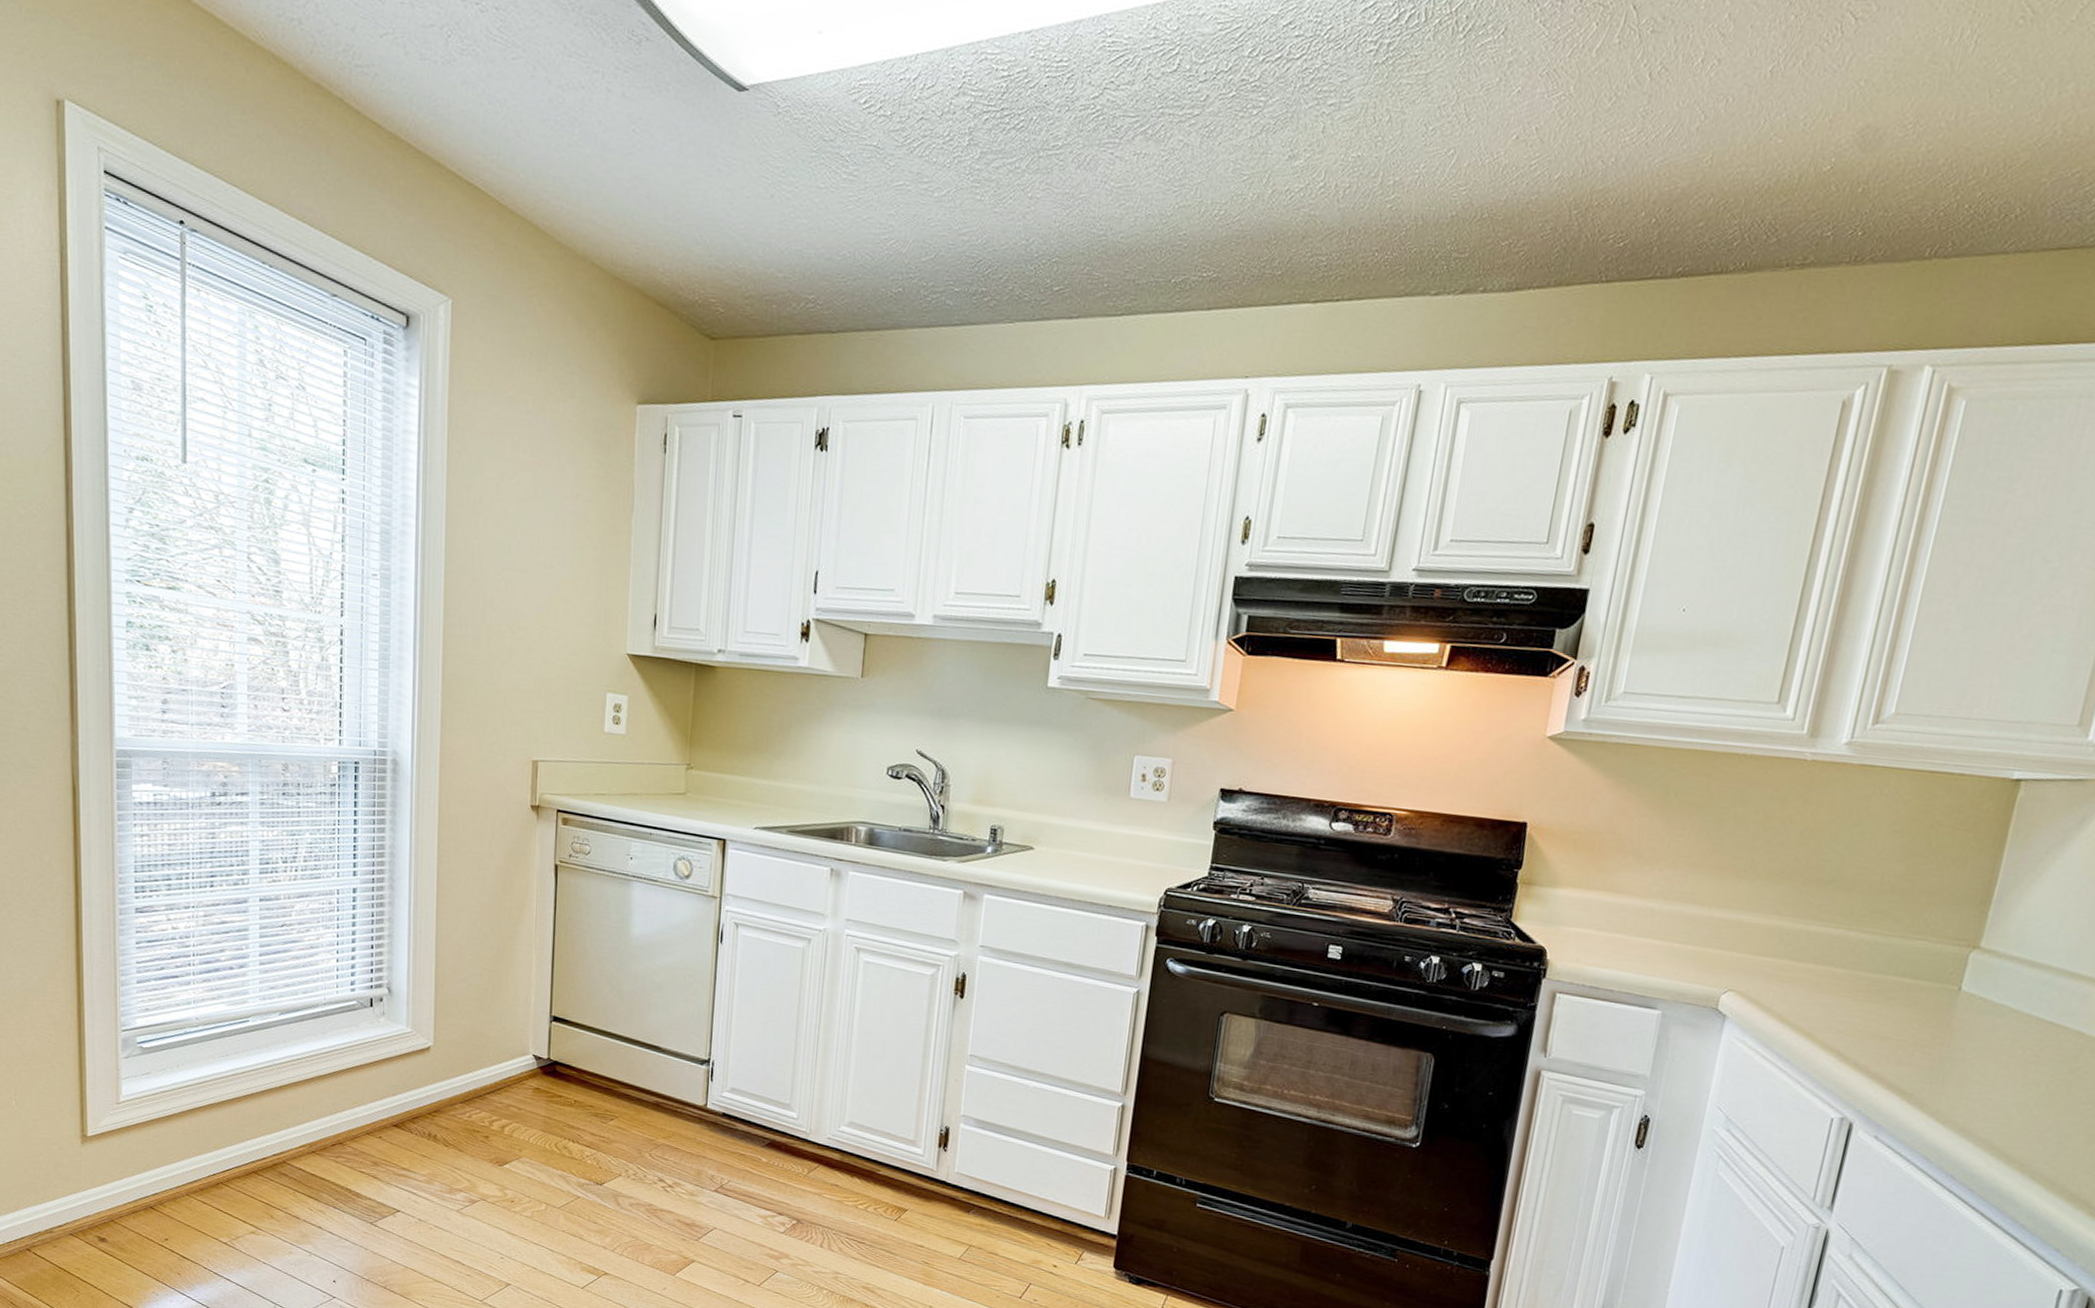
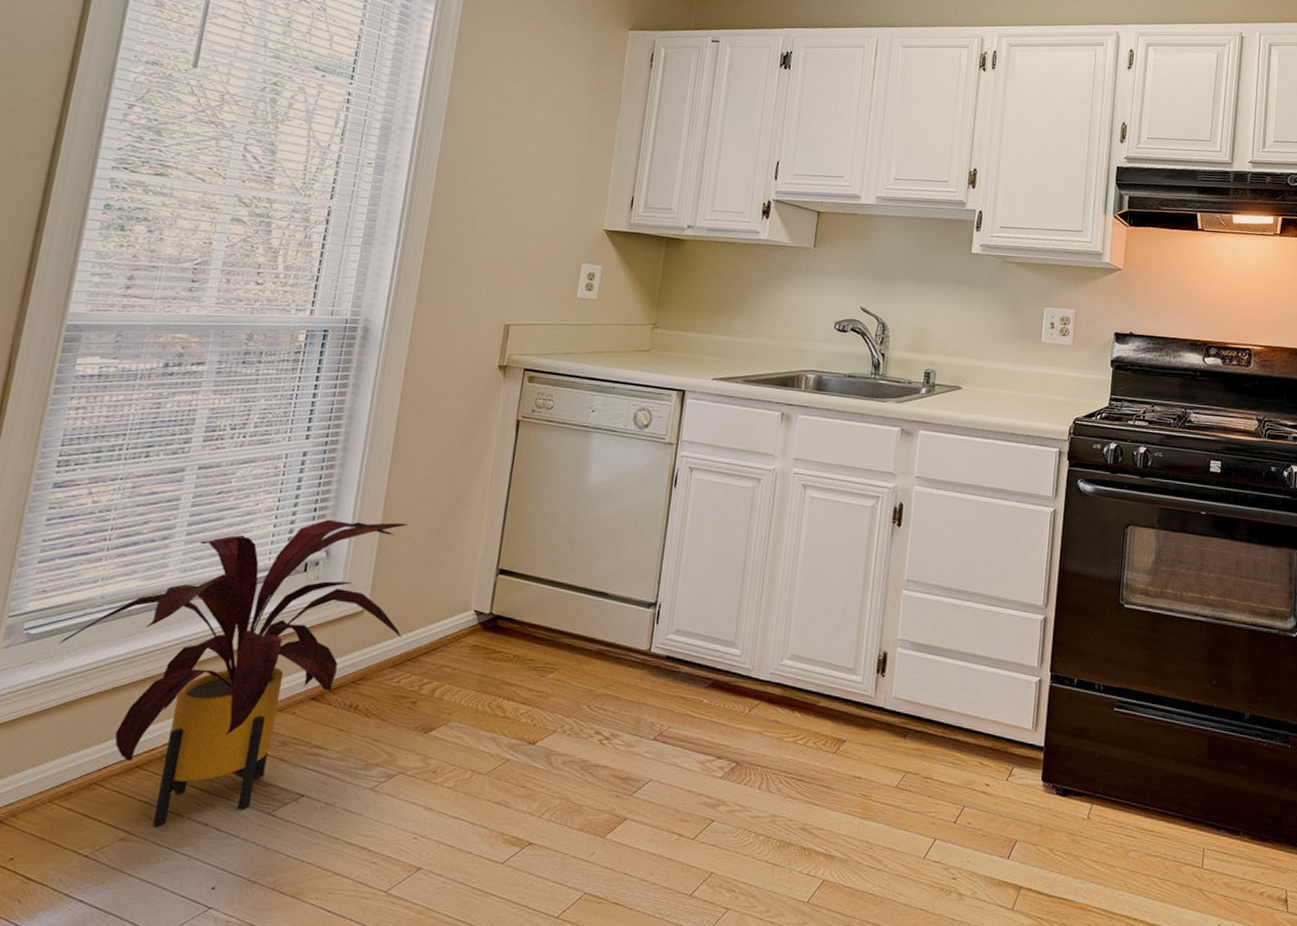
house plant: none [168,957,468,1226] -> present [59,519,409,828]

